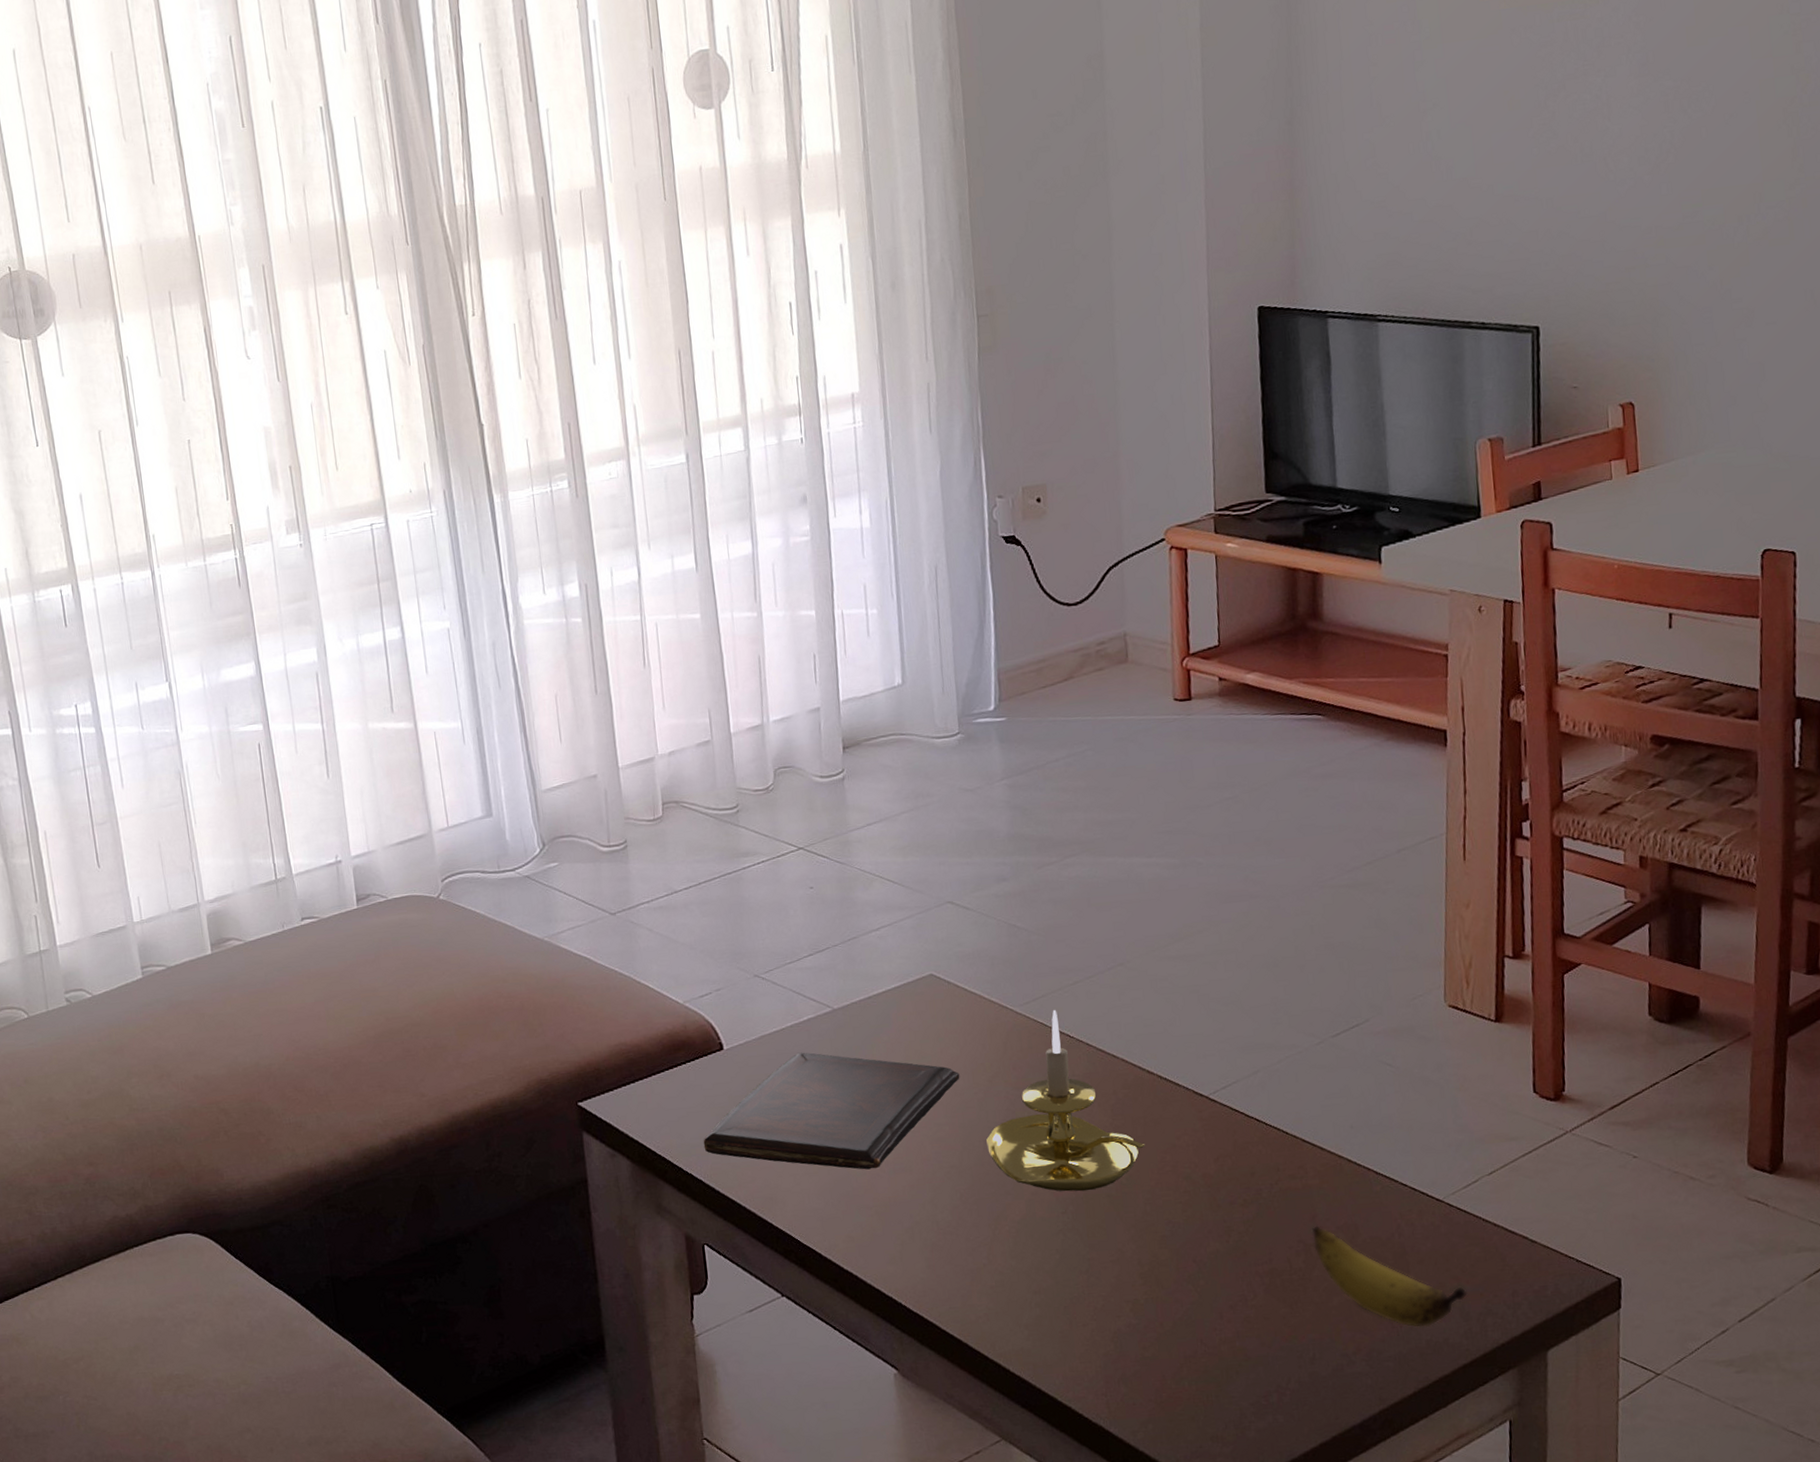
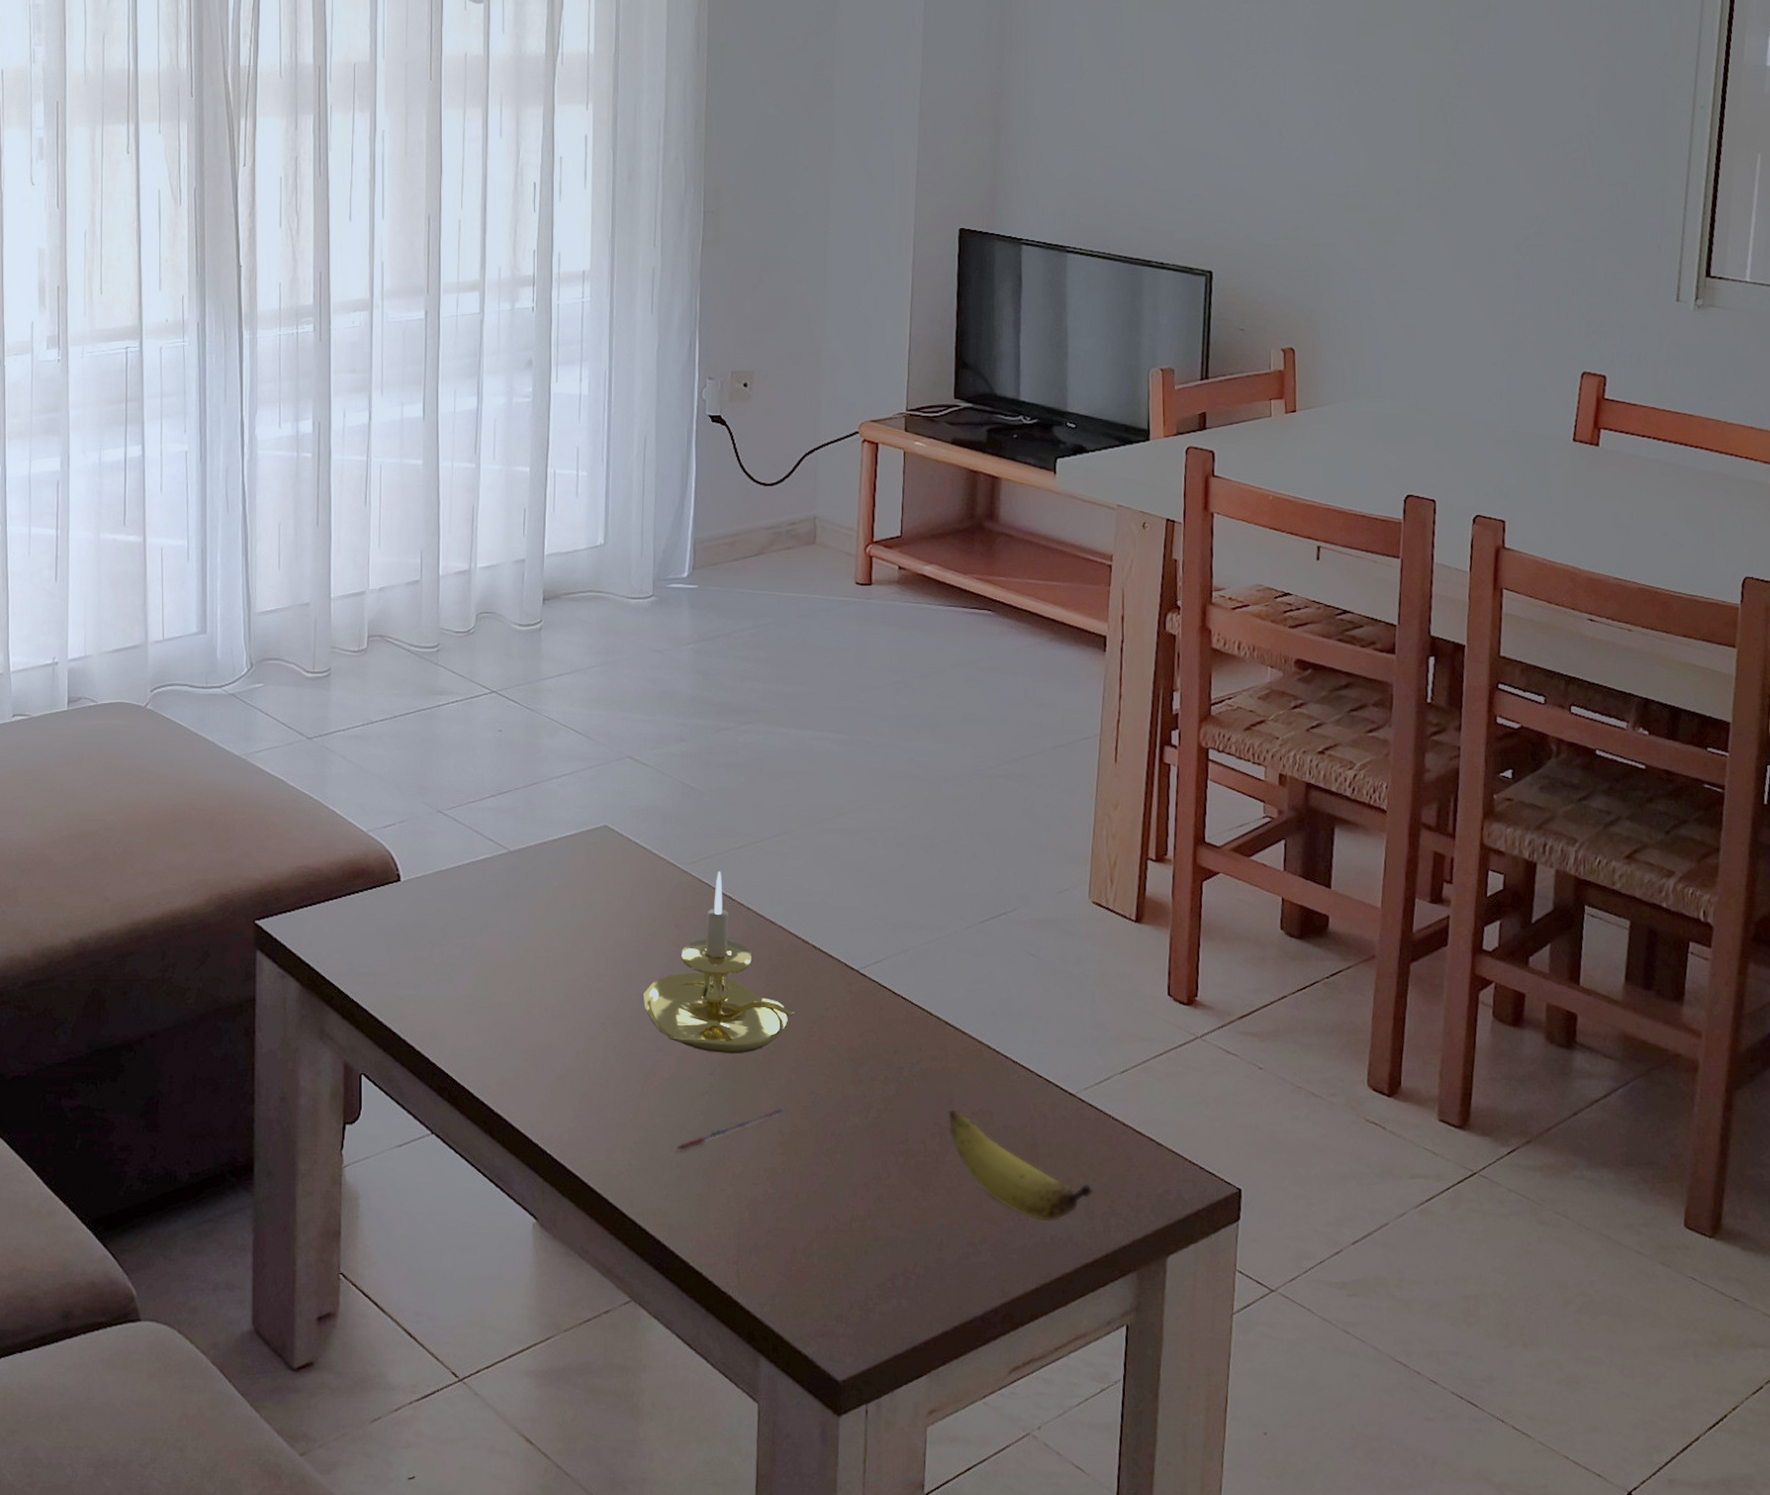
book: present [703,1052,960,1170] -> none [371,890,624,1013]
pen: none [1034,1239,1146,1292] -> present [677,1108,788,1151]

